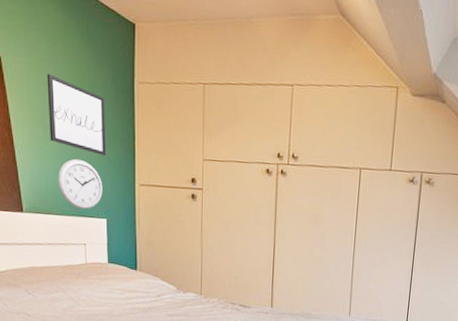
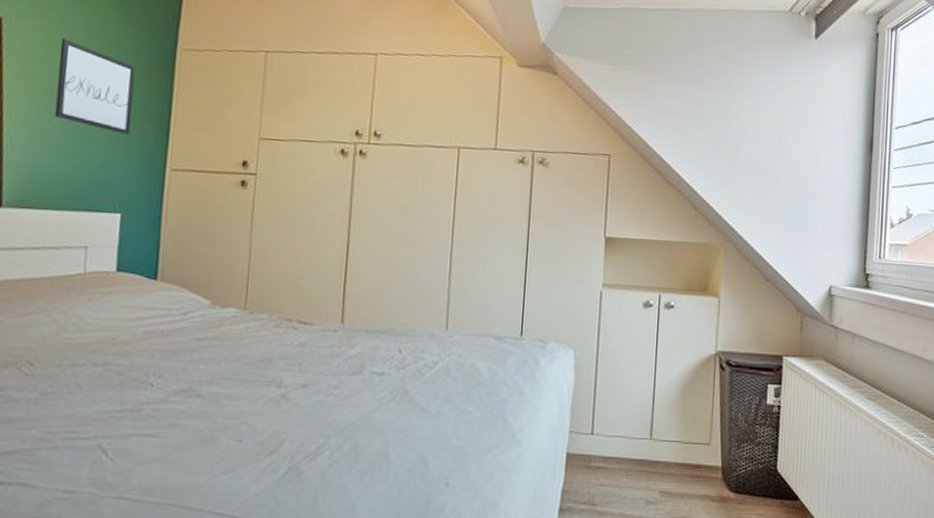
wall clock: present [57,158,103,210] -> none [57,138,121,203]

